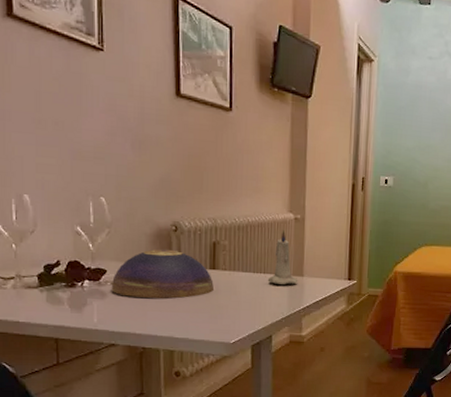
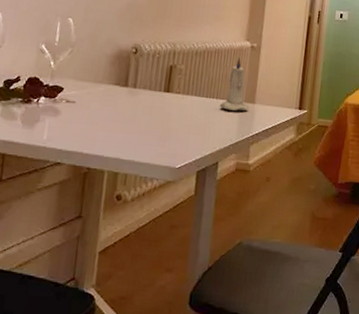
decorative bowl: present [111,248,214,299] -> none [65,69,166,120]

